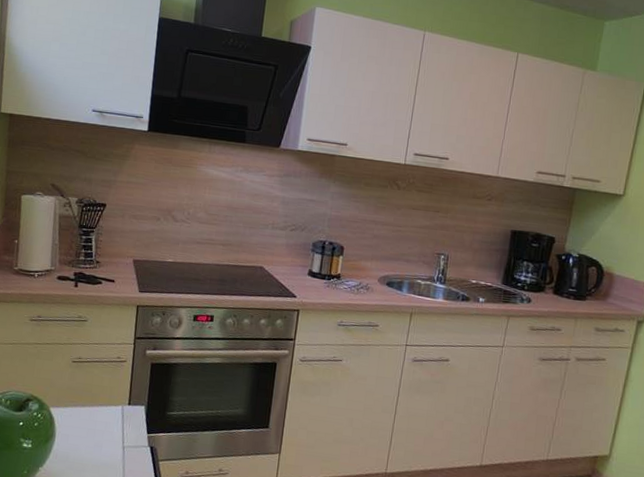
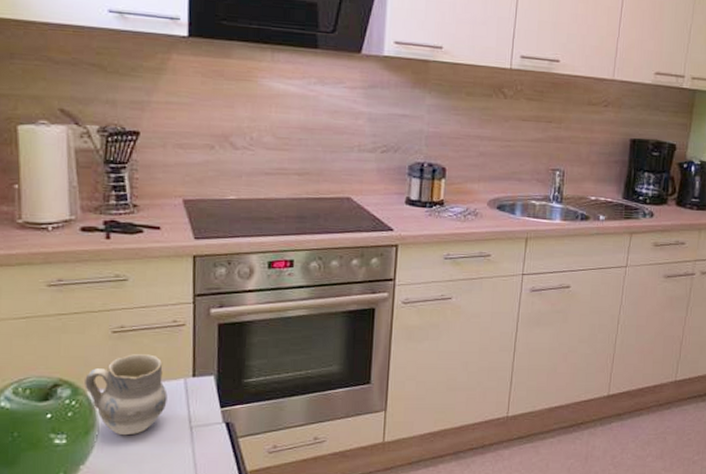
cup: none [49,381,108,447] -> present [85,354,168,436]

